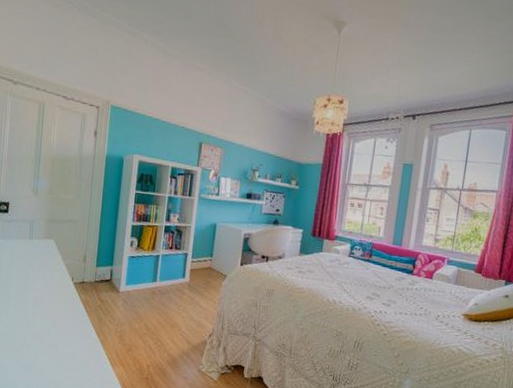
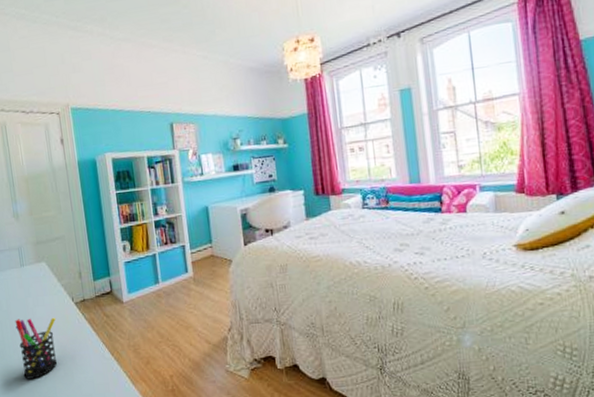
pen holder: none [9,286,53,344] -> present [15,317,58,379]

